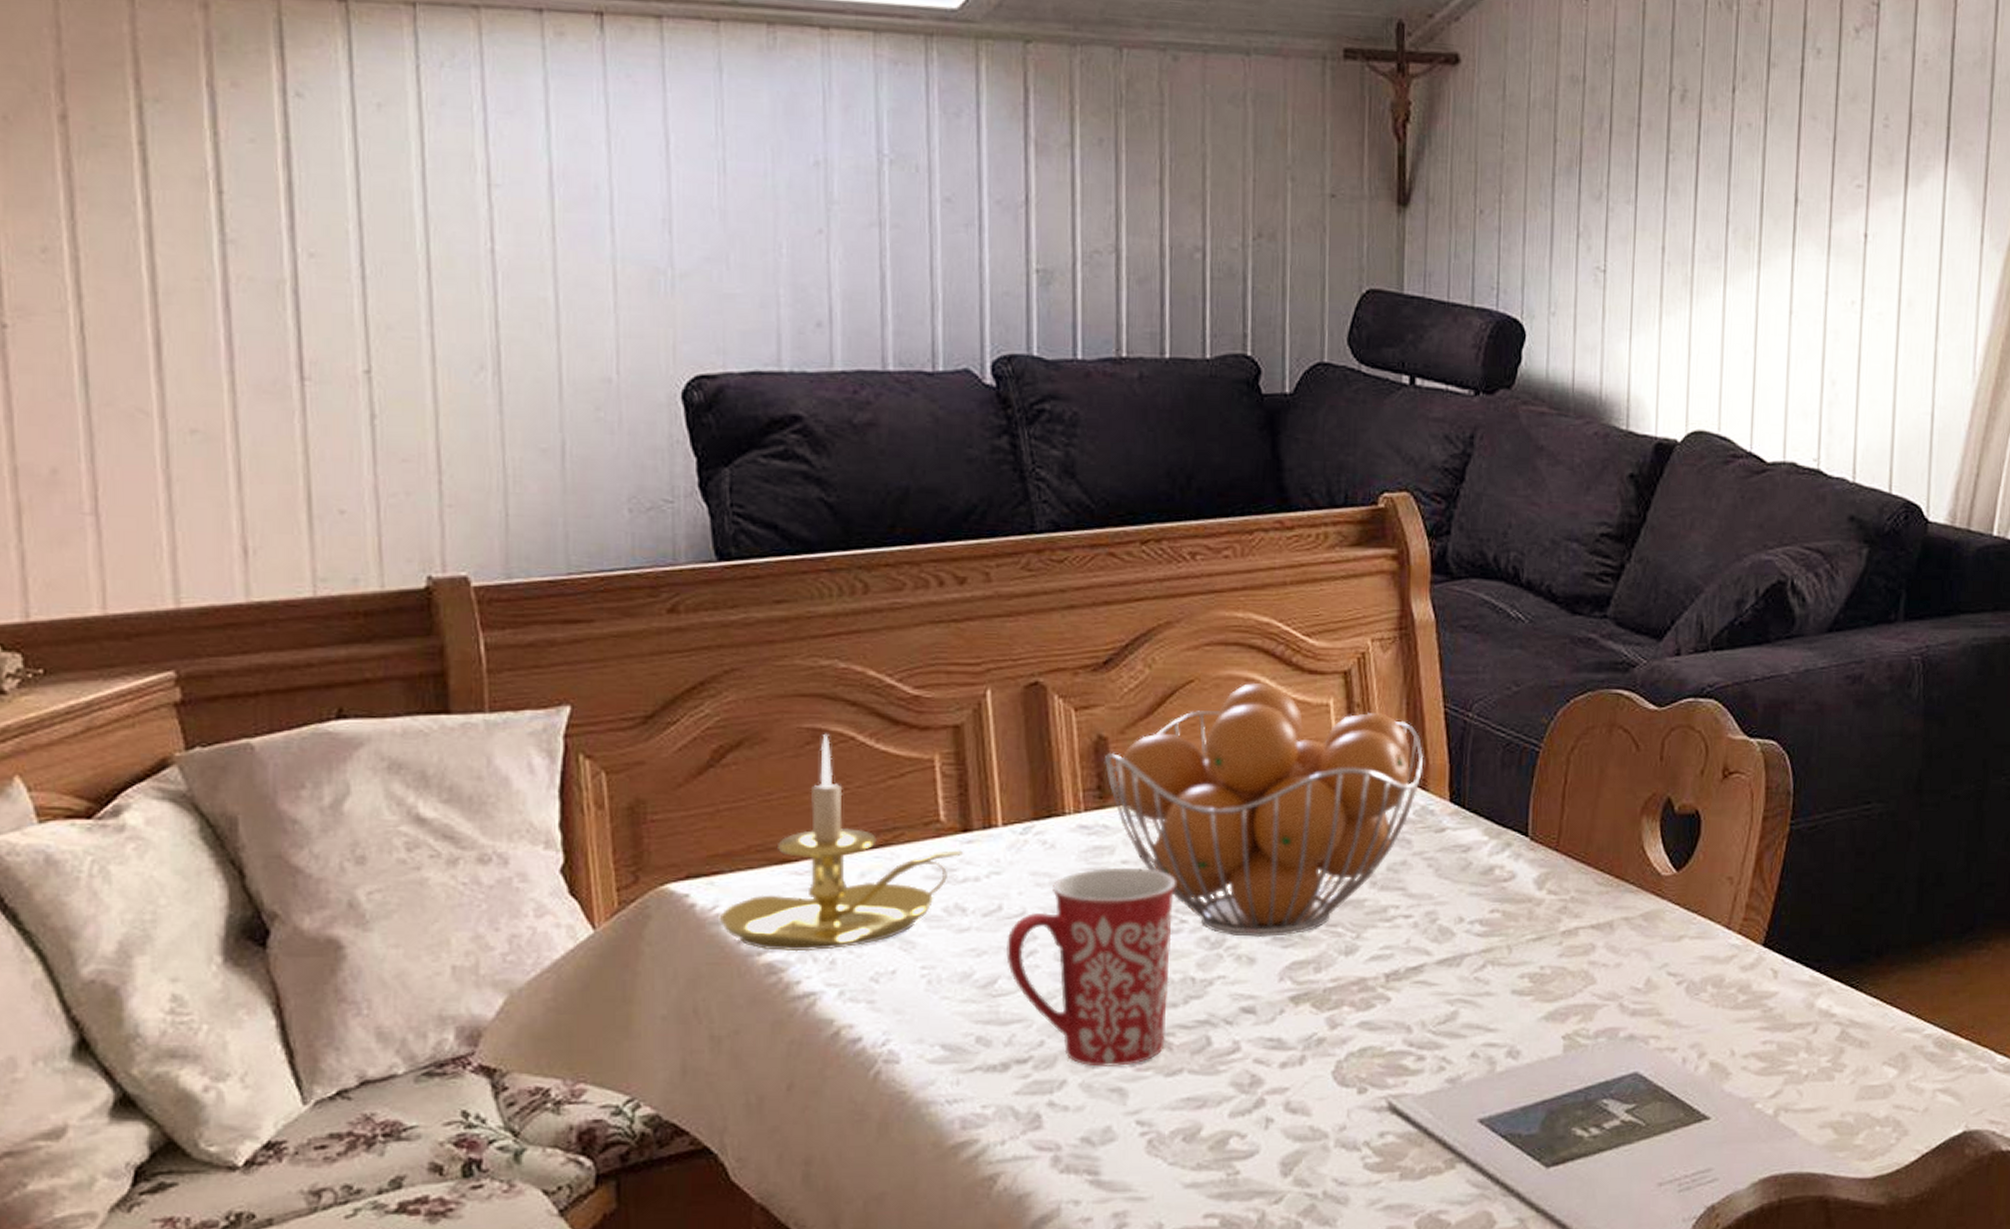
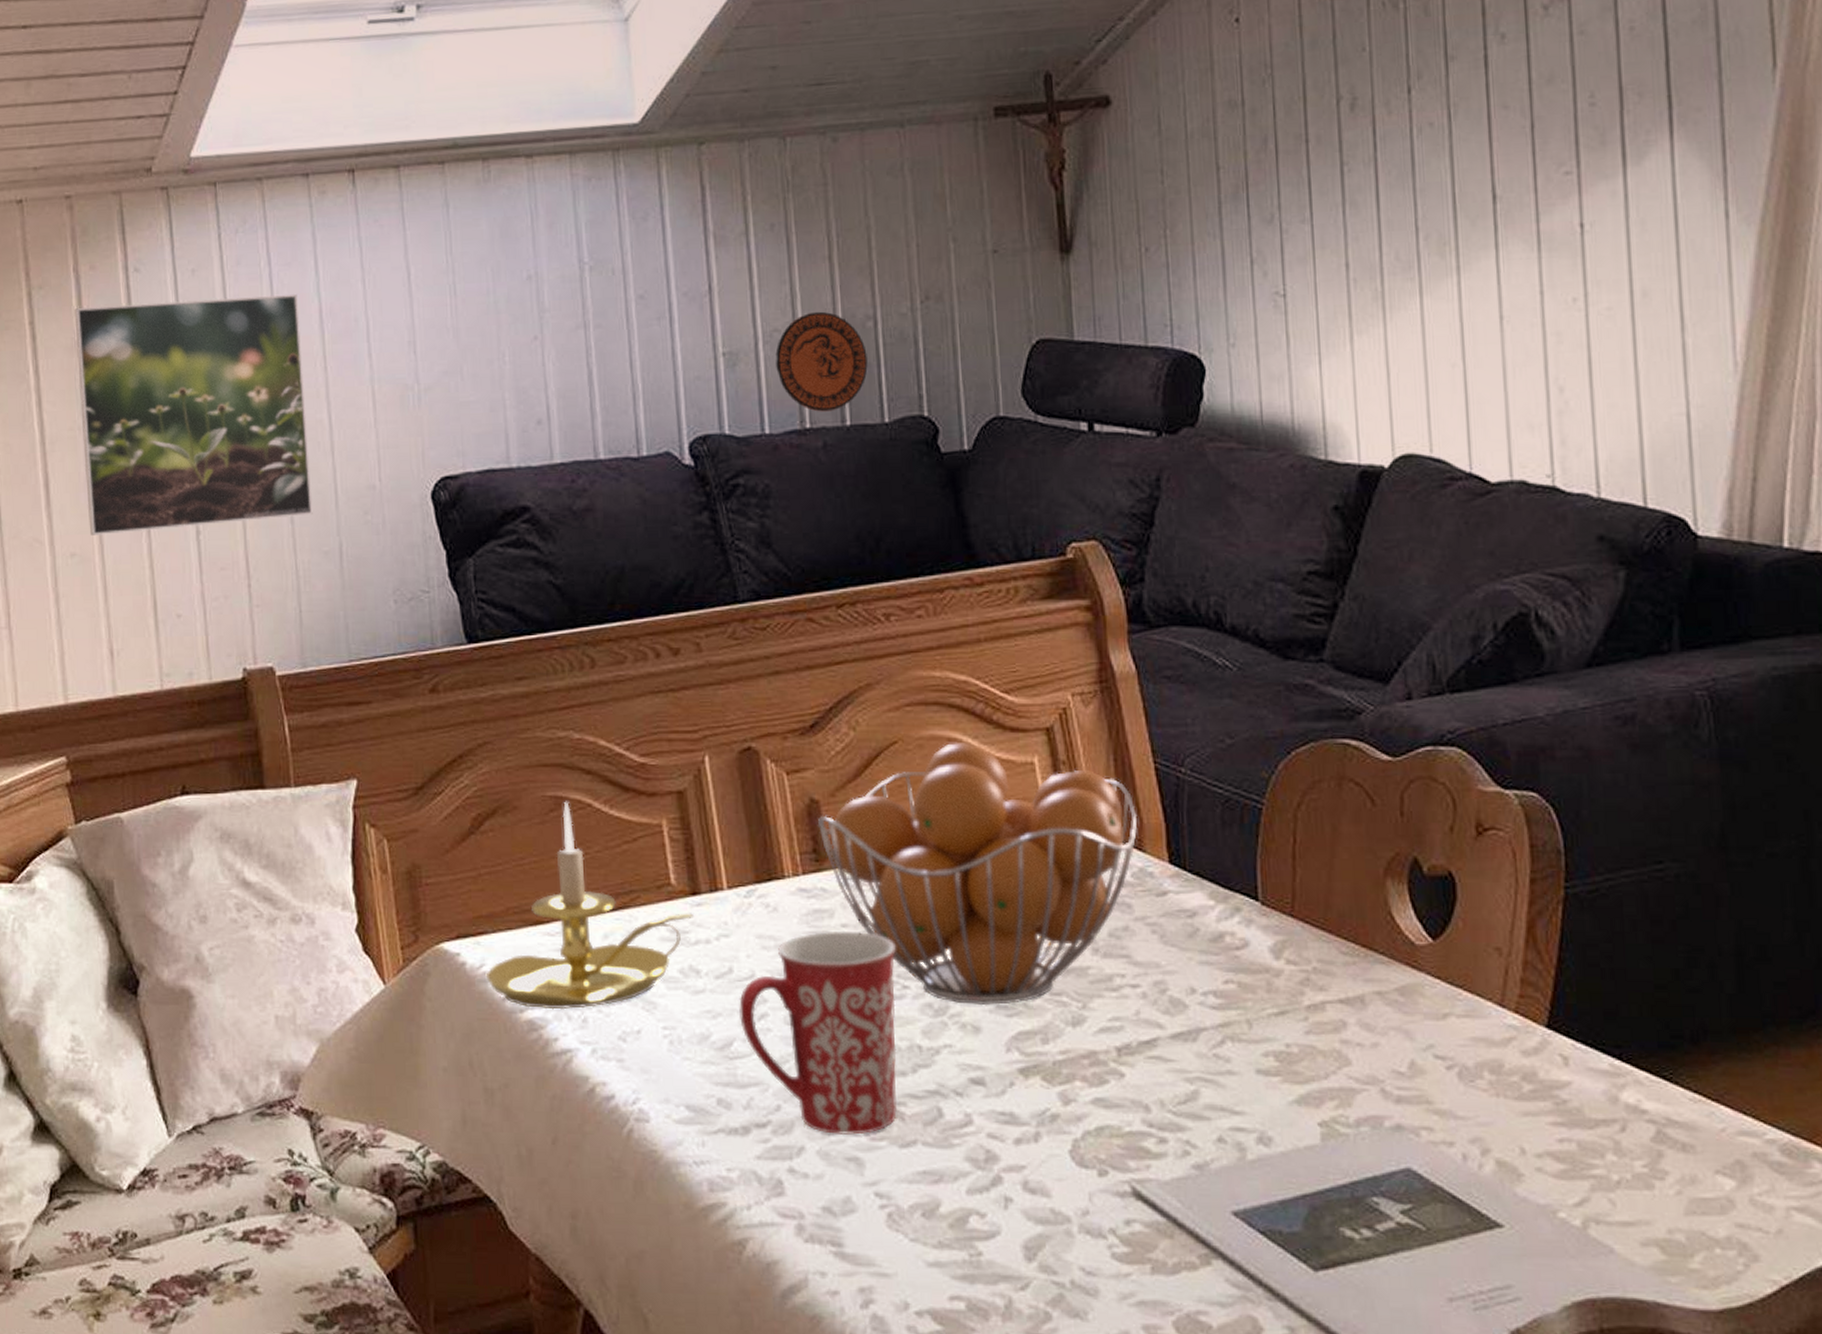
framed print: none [206,132,529,412] -> present [74,293,313,536]
decorative plate: none [1094,236,1193,342] -> present [775,311,868,412]

